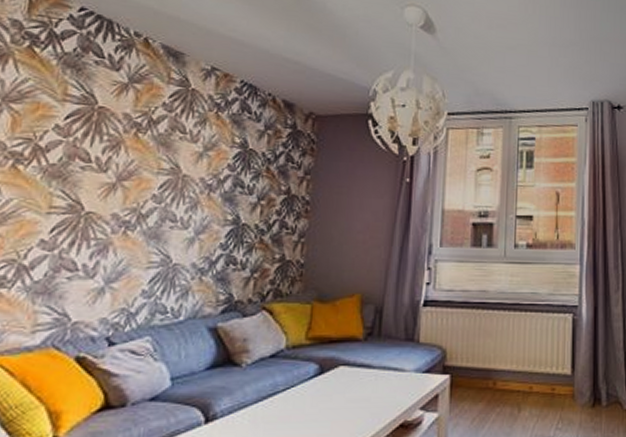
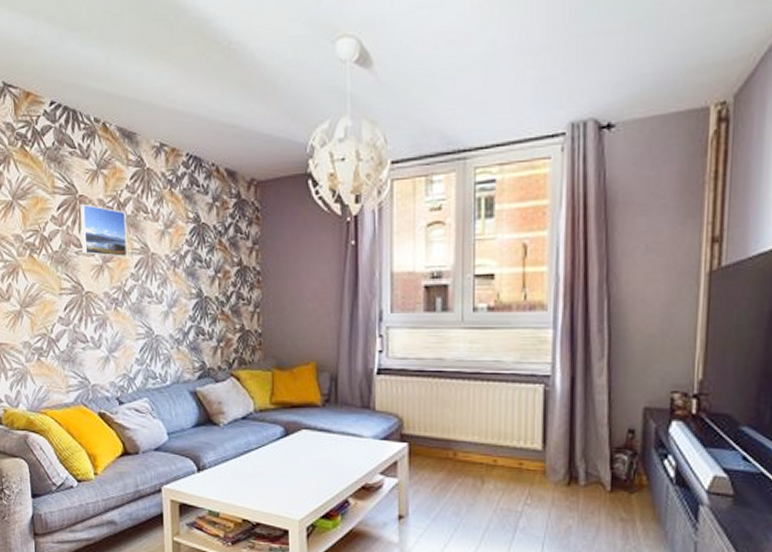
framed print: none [89,115,157,177] -> present [80,203,128,258]

